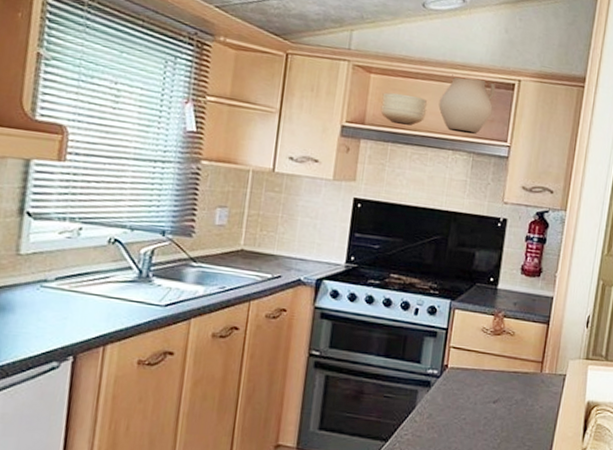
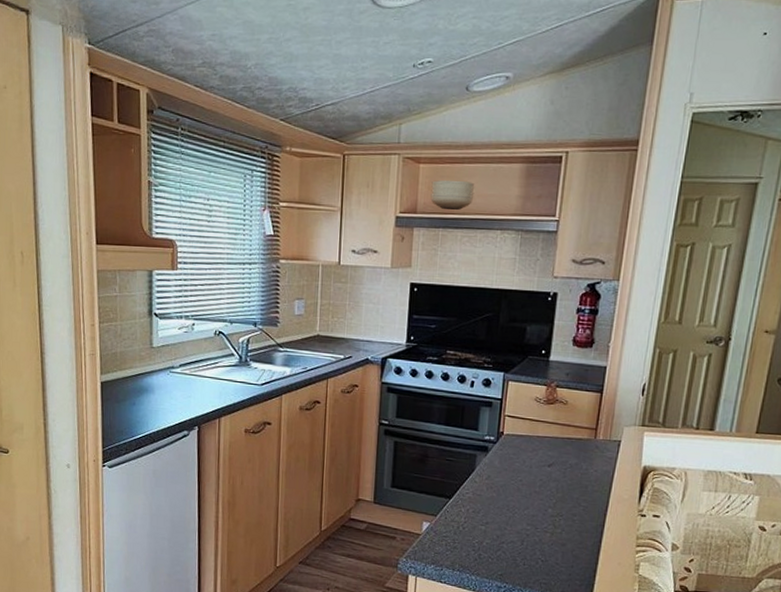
jug: present [438,74,496,135] -> none [486,155,543,213]

